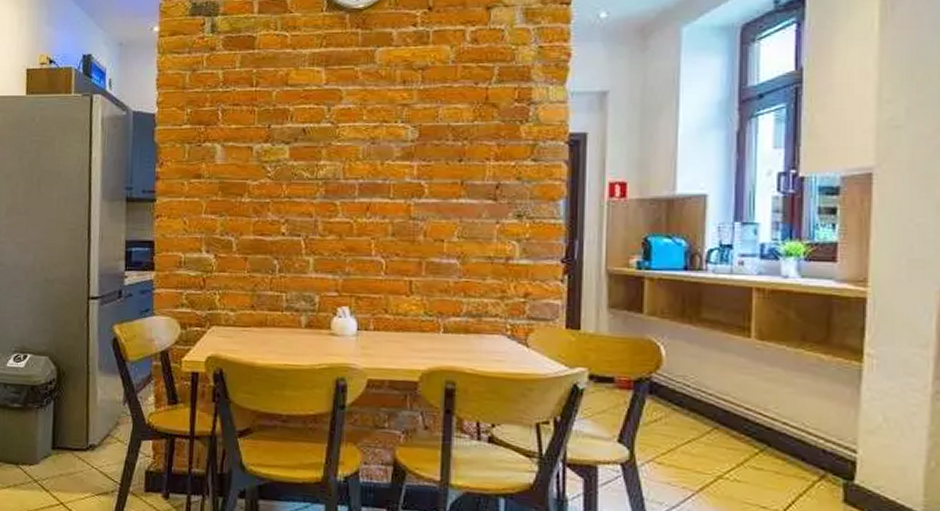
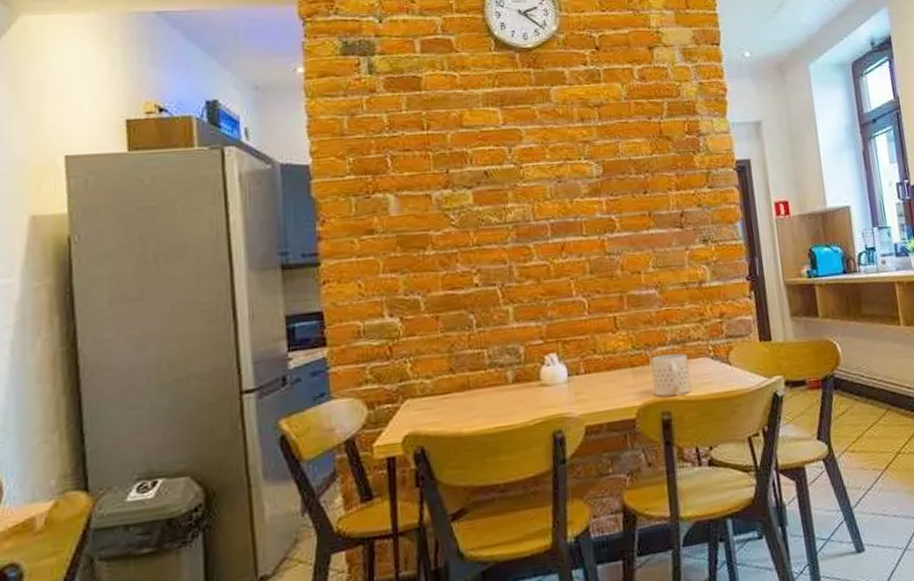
mug: none [441,325,481,368] -> present [650,353,691,397]

